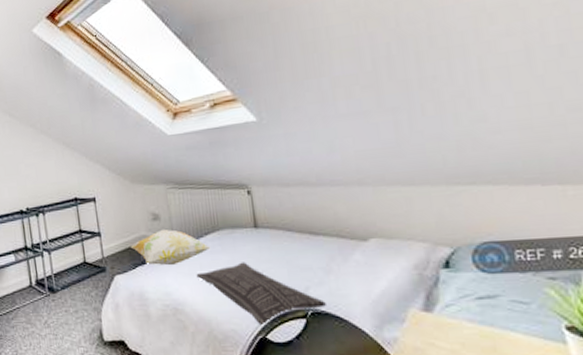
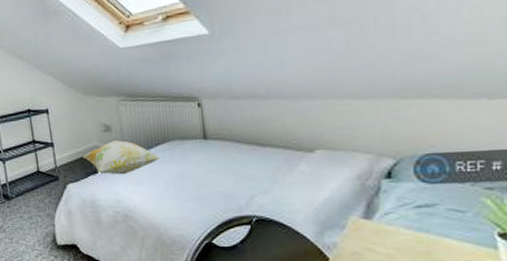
pillow: present [196,262,328,326] -> none [146,171,272,231]

